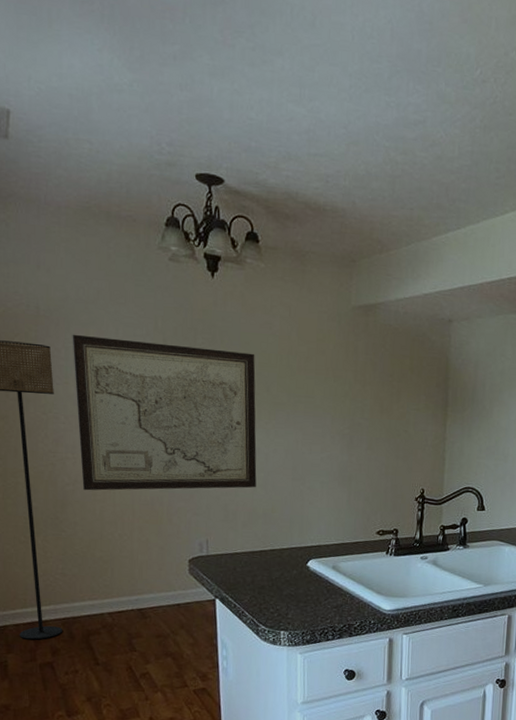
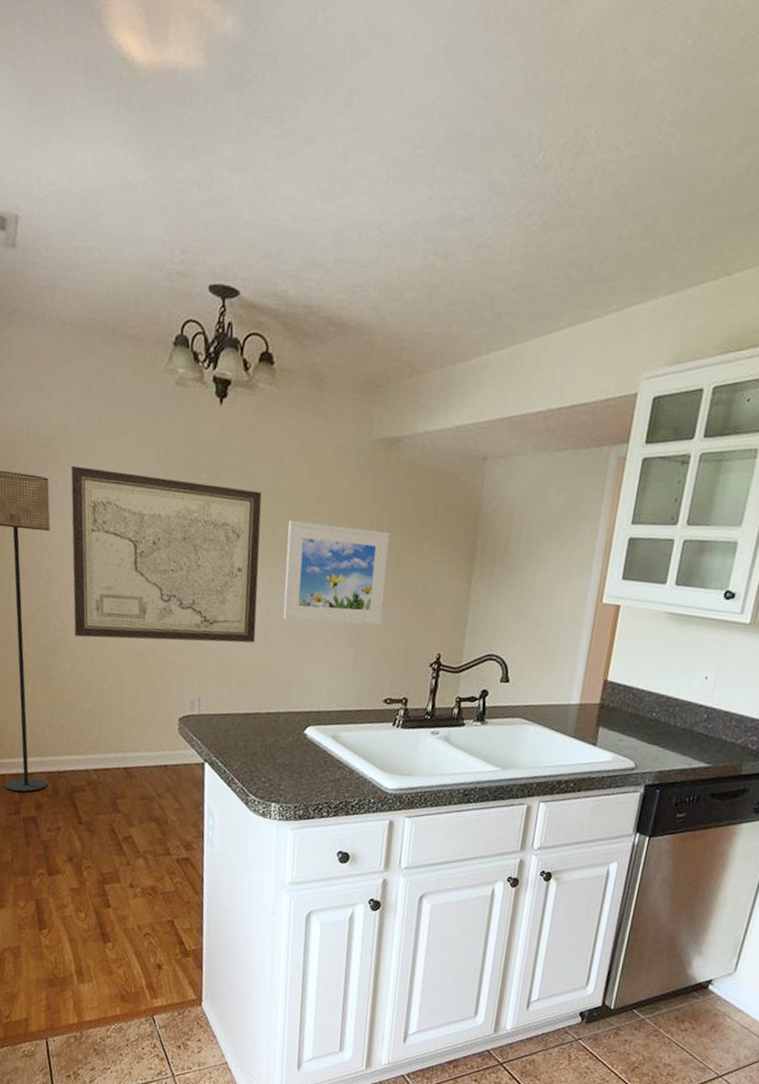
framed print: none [280,378,373,467] -> present [283,521,390,626]

